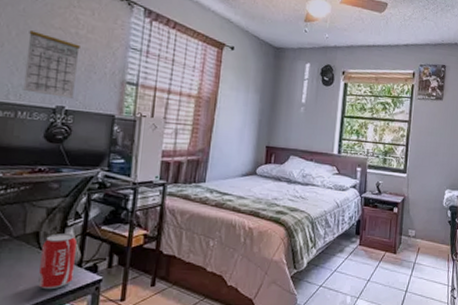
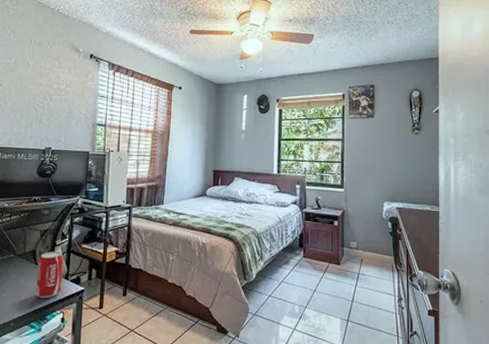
calendar: present [23,27,80,98] -> none [21,85,61,140]

